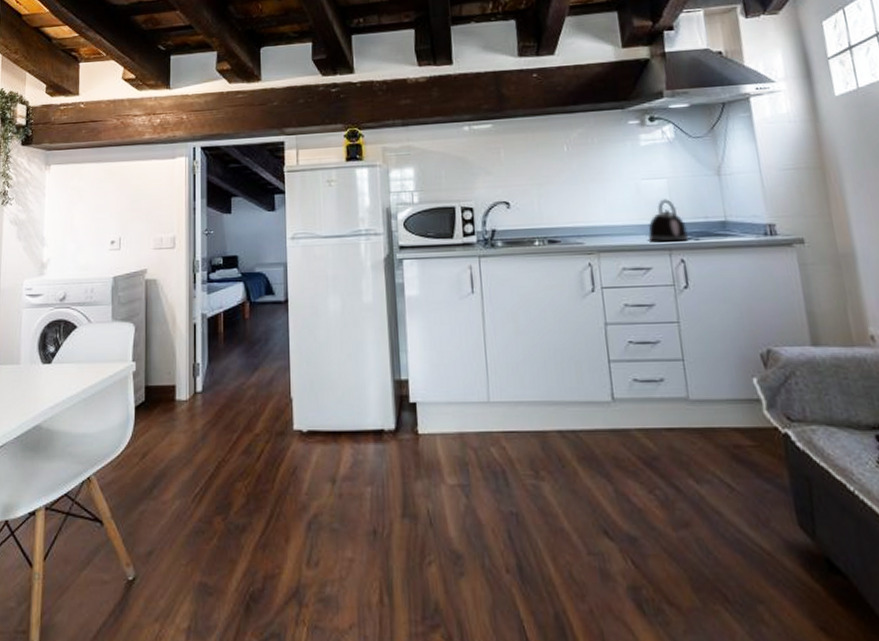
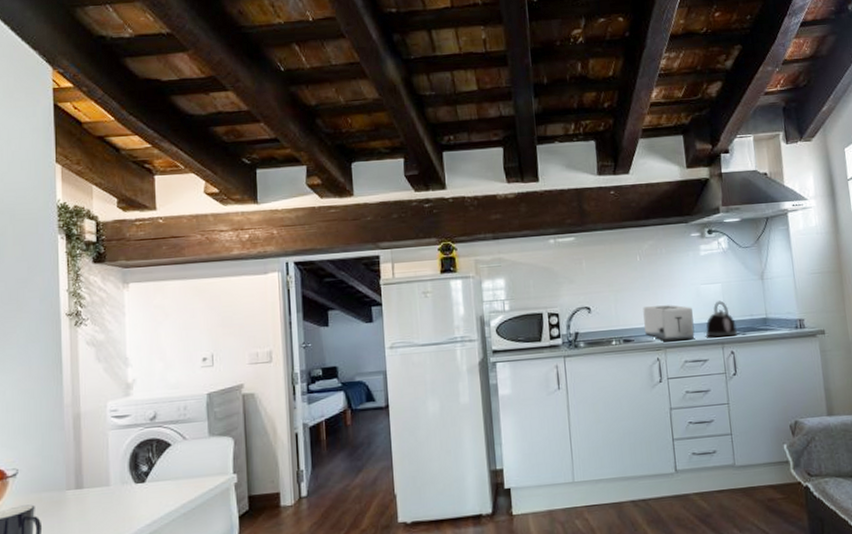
toaster: none [571,202,635,245] -> present [643,305,695,342]

